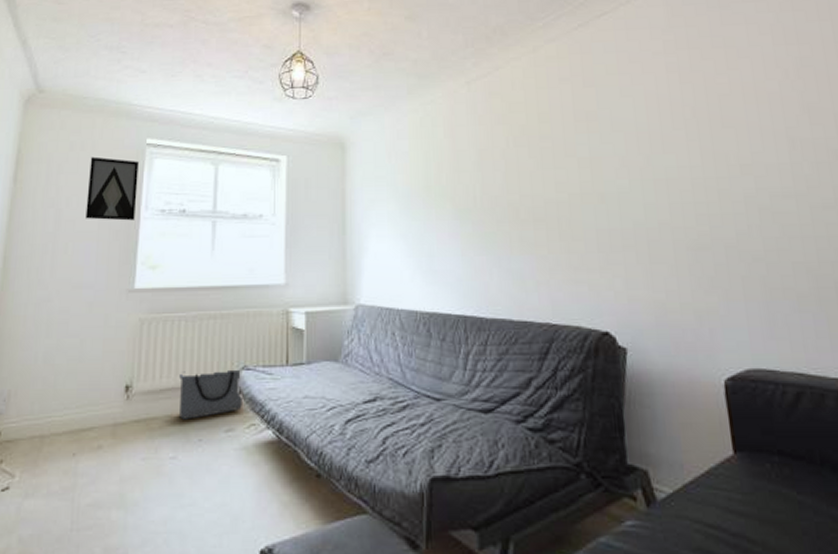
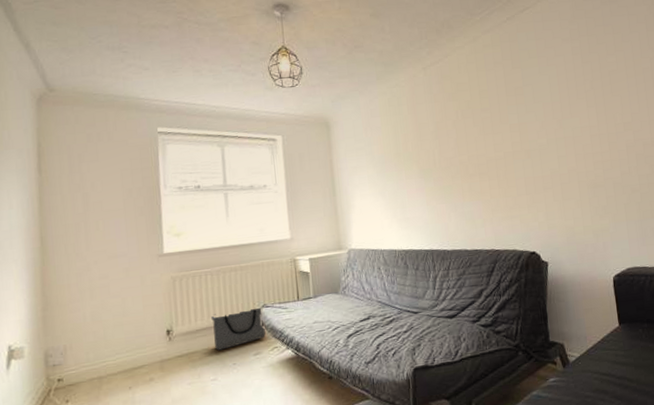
wall art: present [85,156,139,221] -> none [108,145,156,200]

